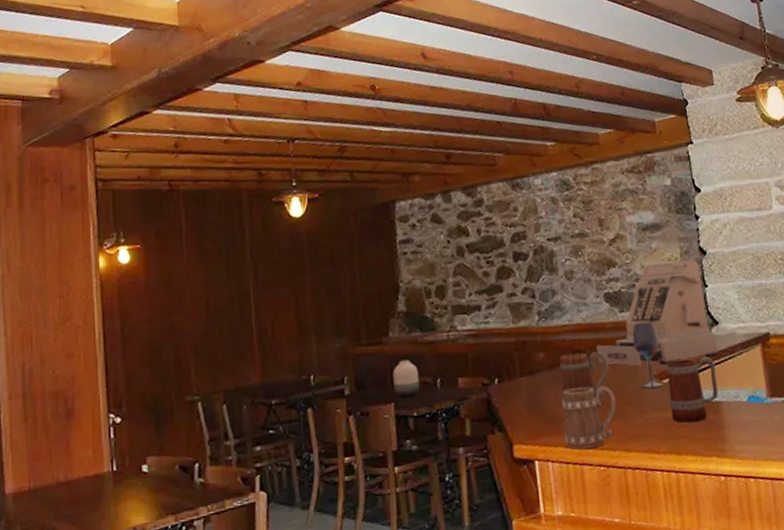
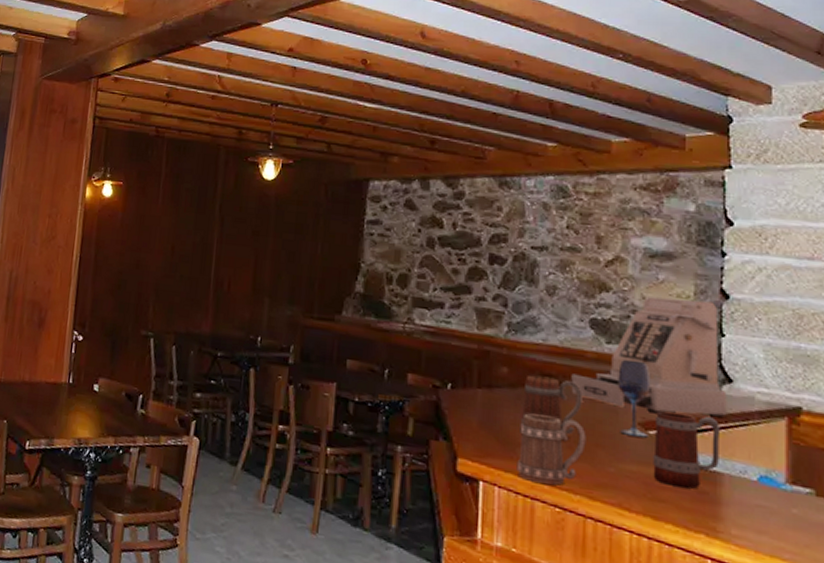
vase: present [392,359,420,397] -> none [338,341,367,381]

